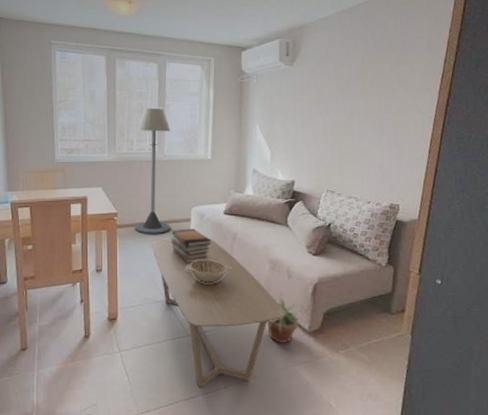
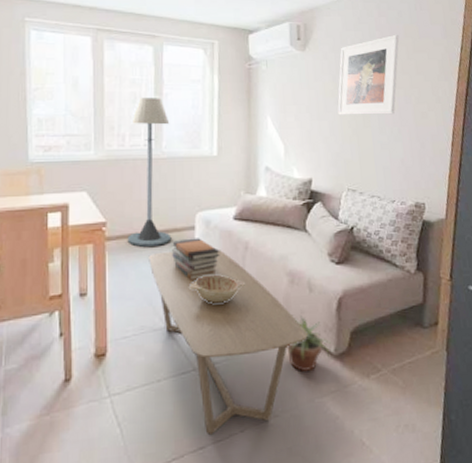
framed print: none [321,48,384,124] -> present [337,34,399,115]

